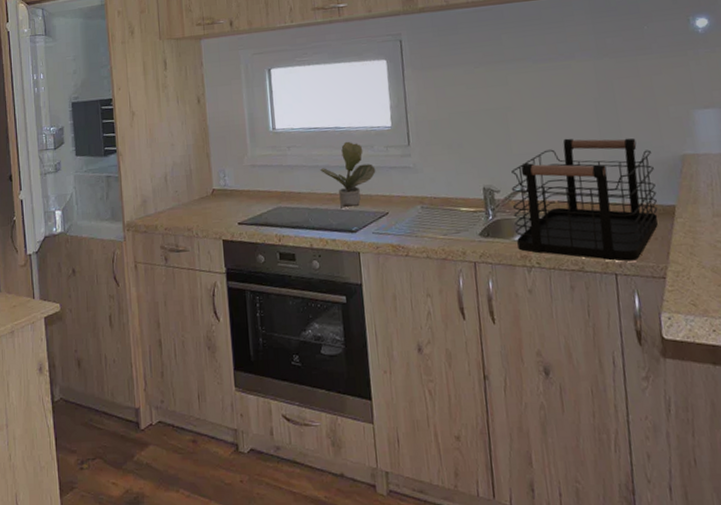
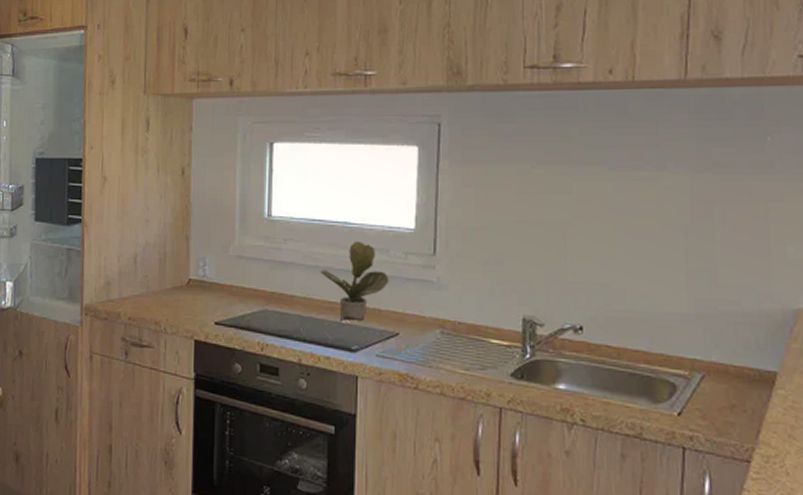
dish rack: present [511,138,659,262] -> none [558,269,754,435]

